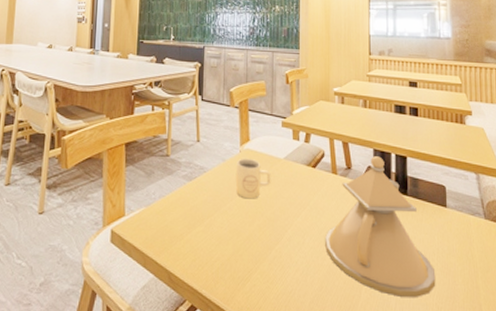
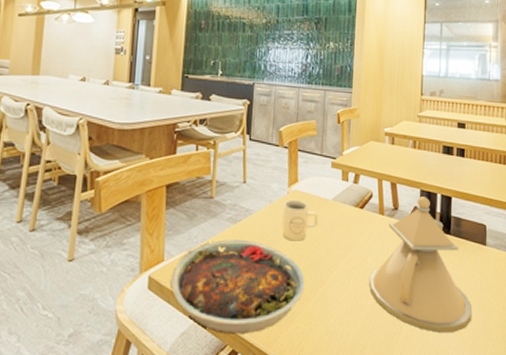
dish: none [131,196,260,290] -> present [170,239,305,334]

